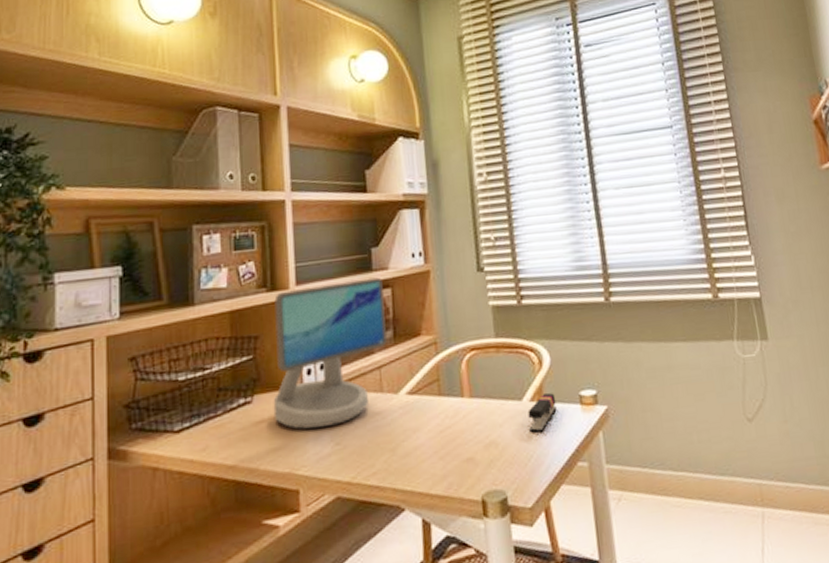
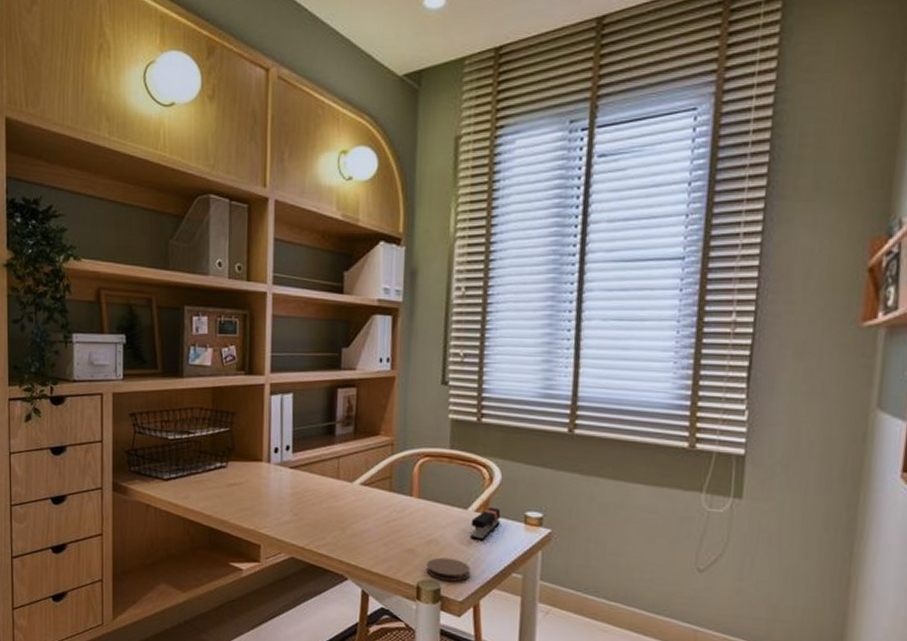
computer monitor: present [273,277,387,429] -> none [244,375,349,499]
coaster: none [488,459,536,488] -> present [426,557,470,582]

